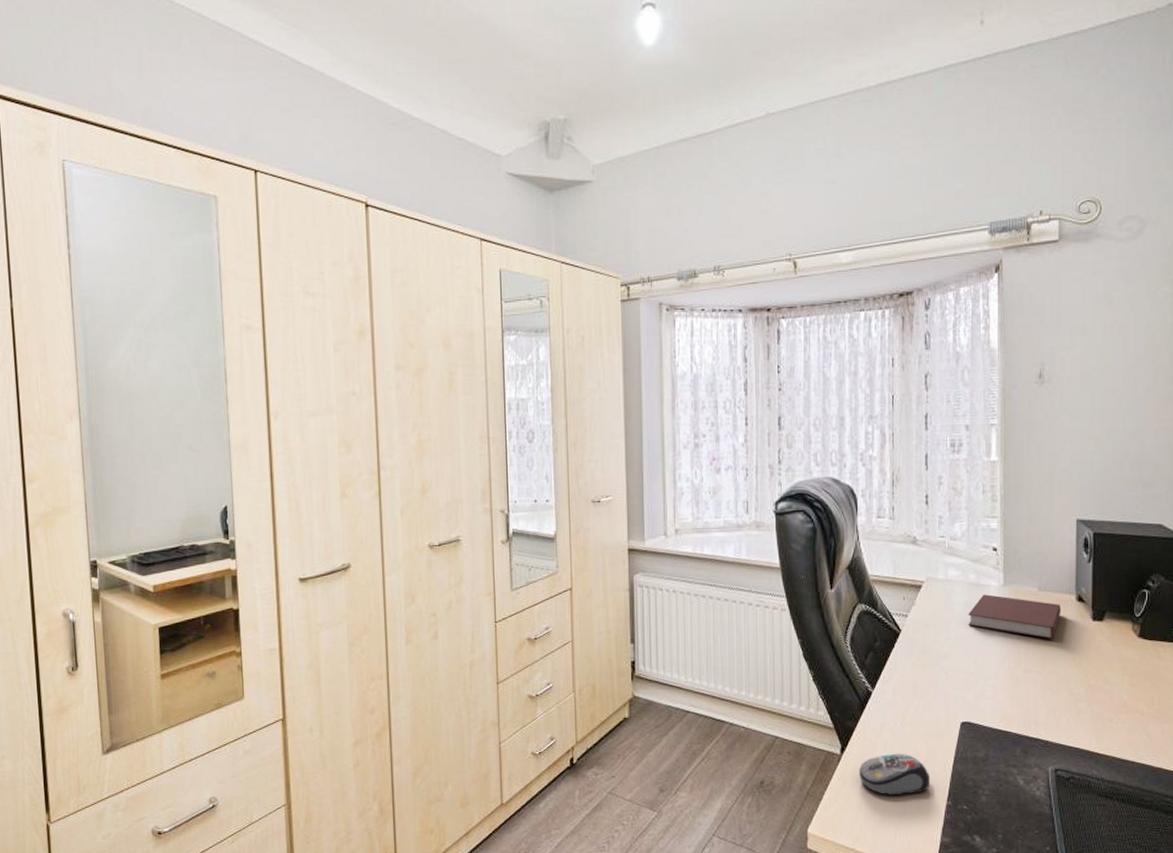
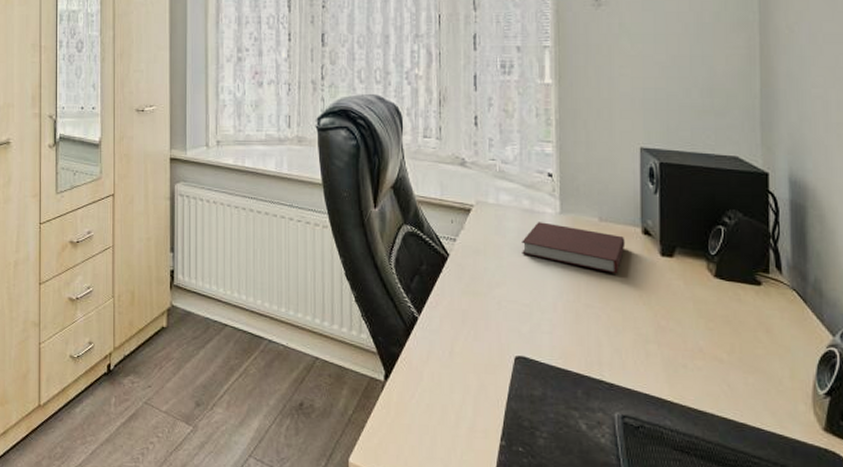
computer mouse: present [859,753,931,795] -> none [404,384,482,431]

